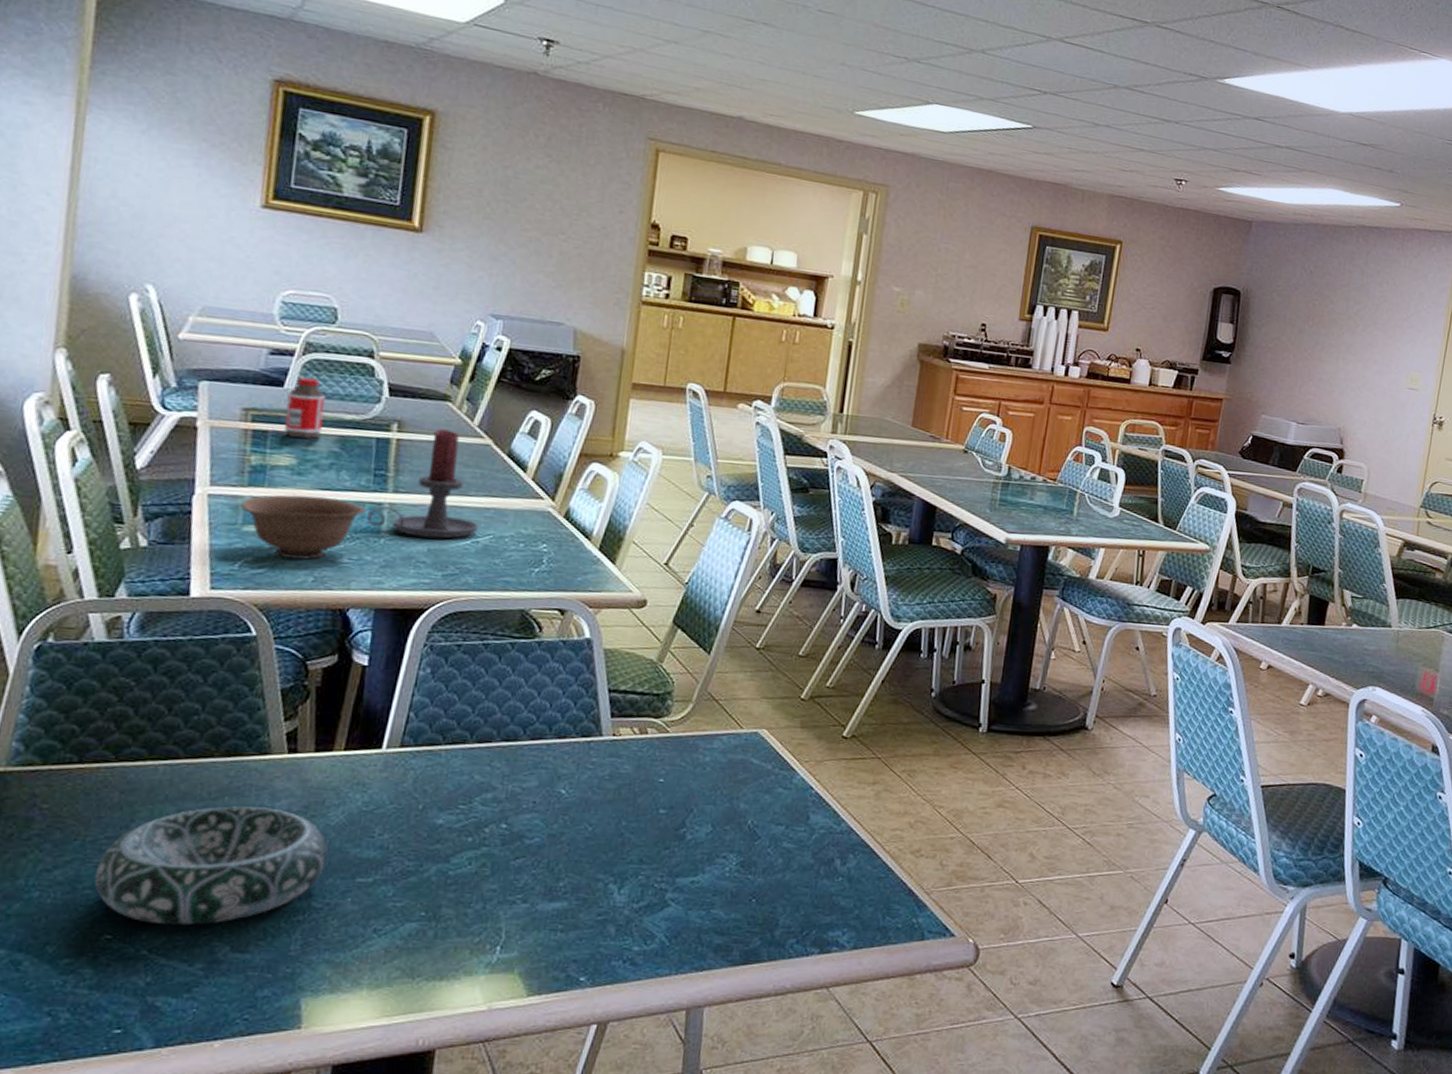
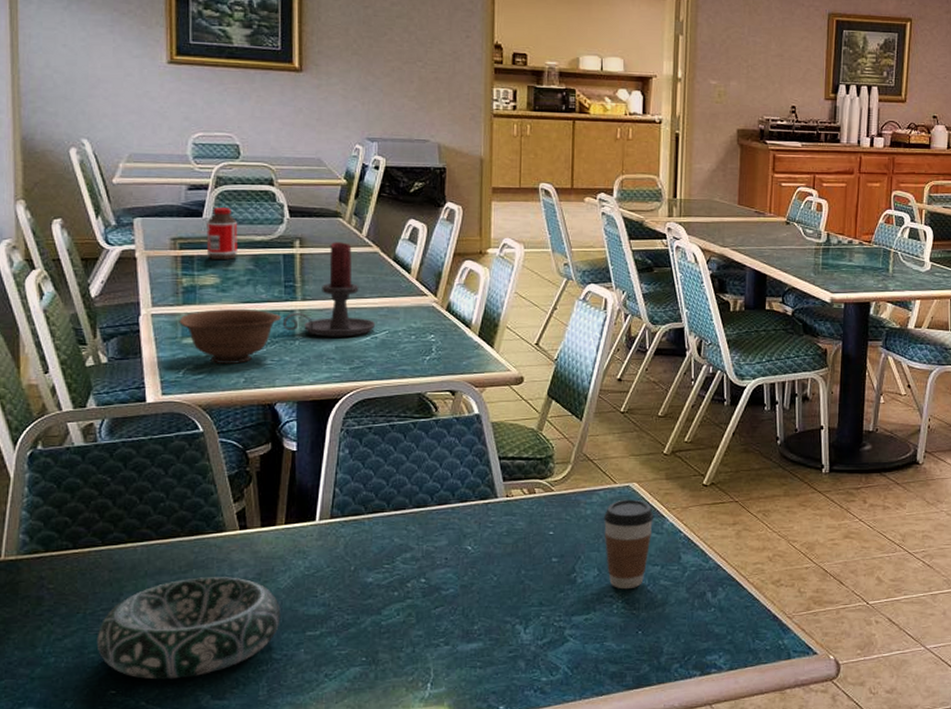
coffee cup: none [723,747,783,851] -> present [603,499,654,590]

